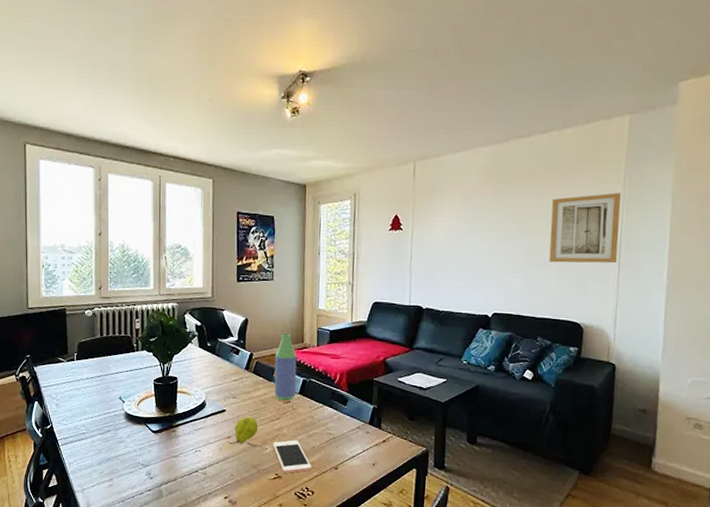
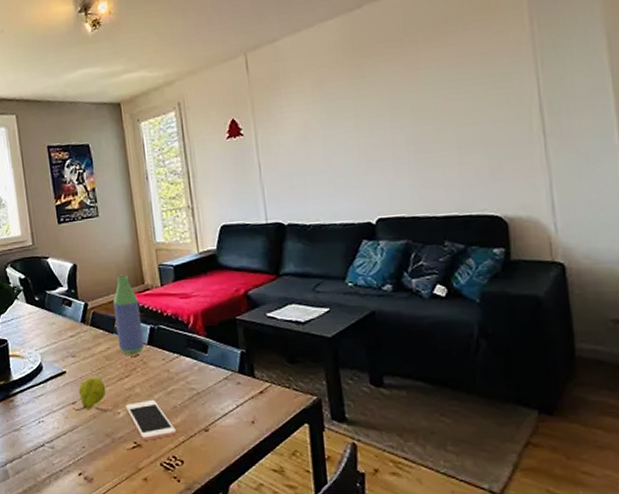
wall art: present [549,193,621,264] -> none [434,42,539,145]

